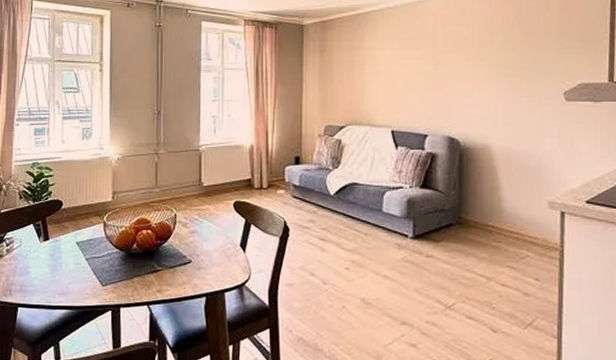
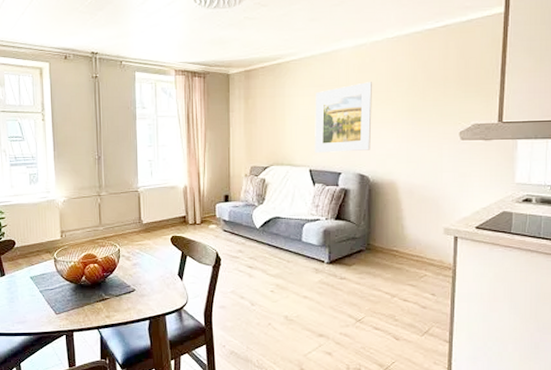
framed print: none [398,35,463,112] -> present [315,82,372,153]

